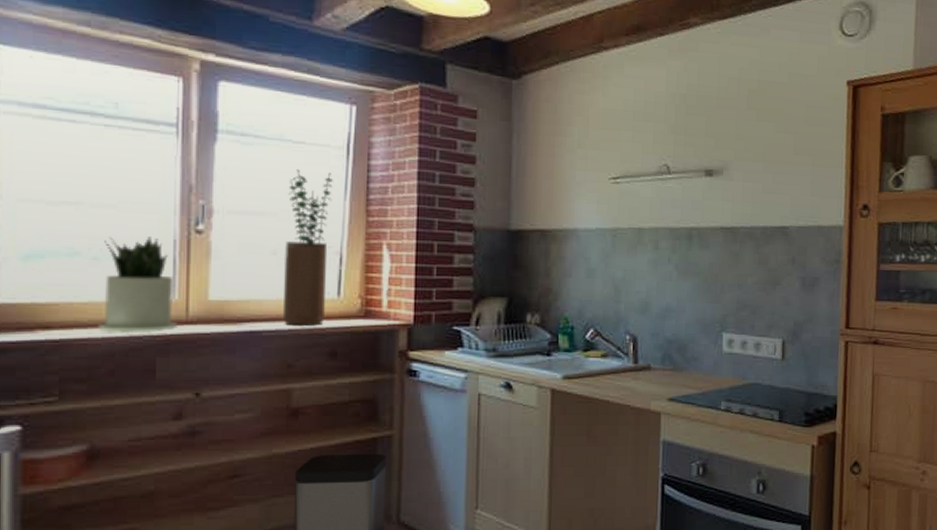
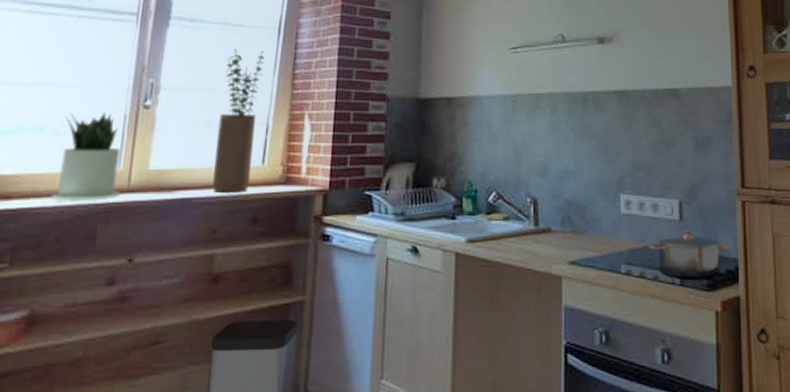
cooking pot: none [748,368,830,416] -> present [647,229,730,279]

